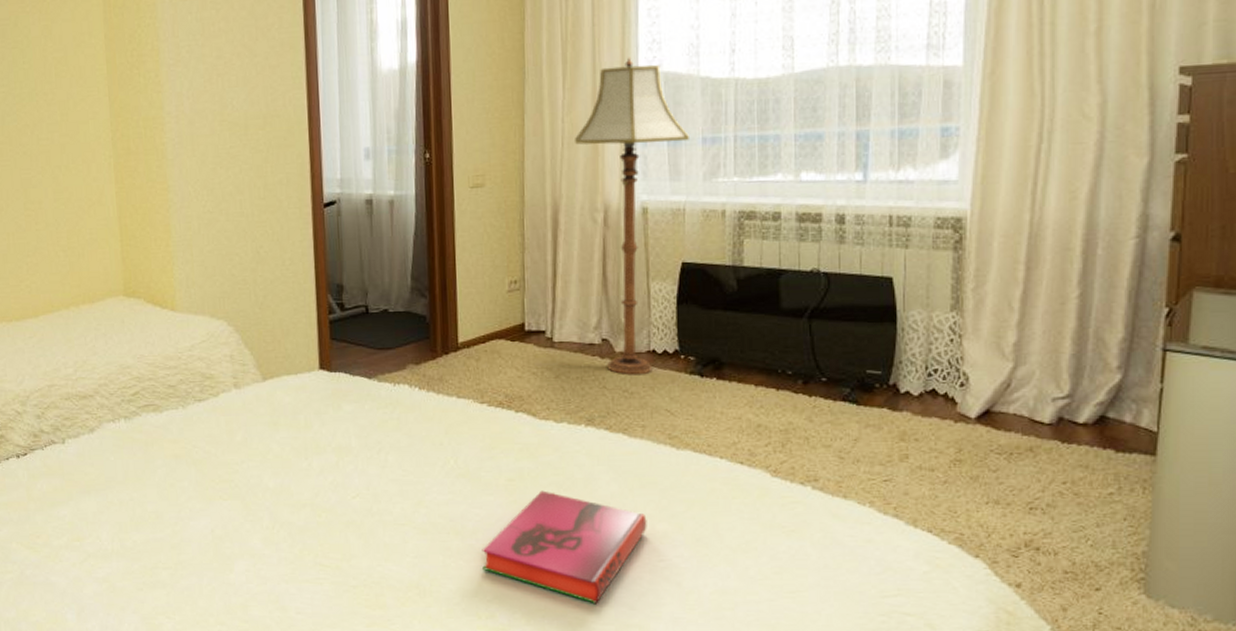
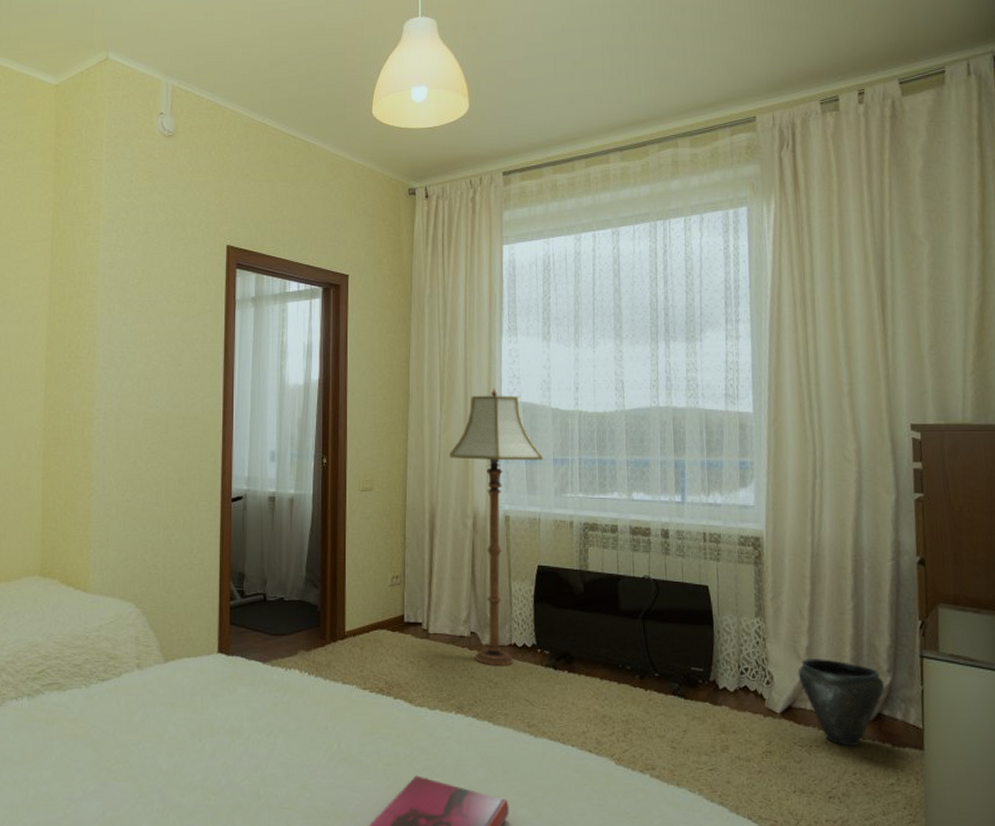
vase: none [1001,356,1112,454] -> present [798,659,885,747]

